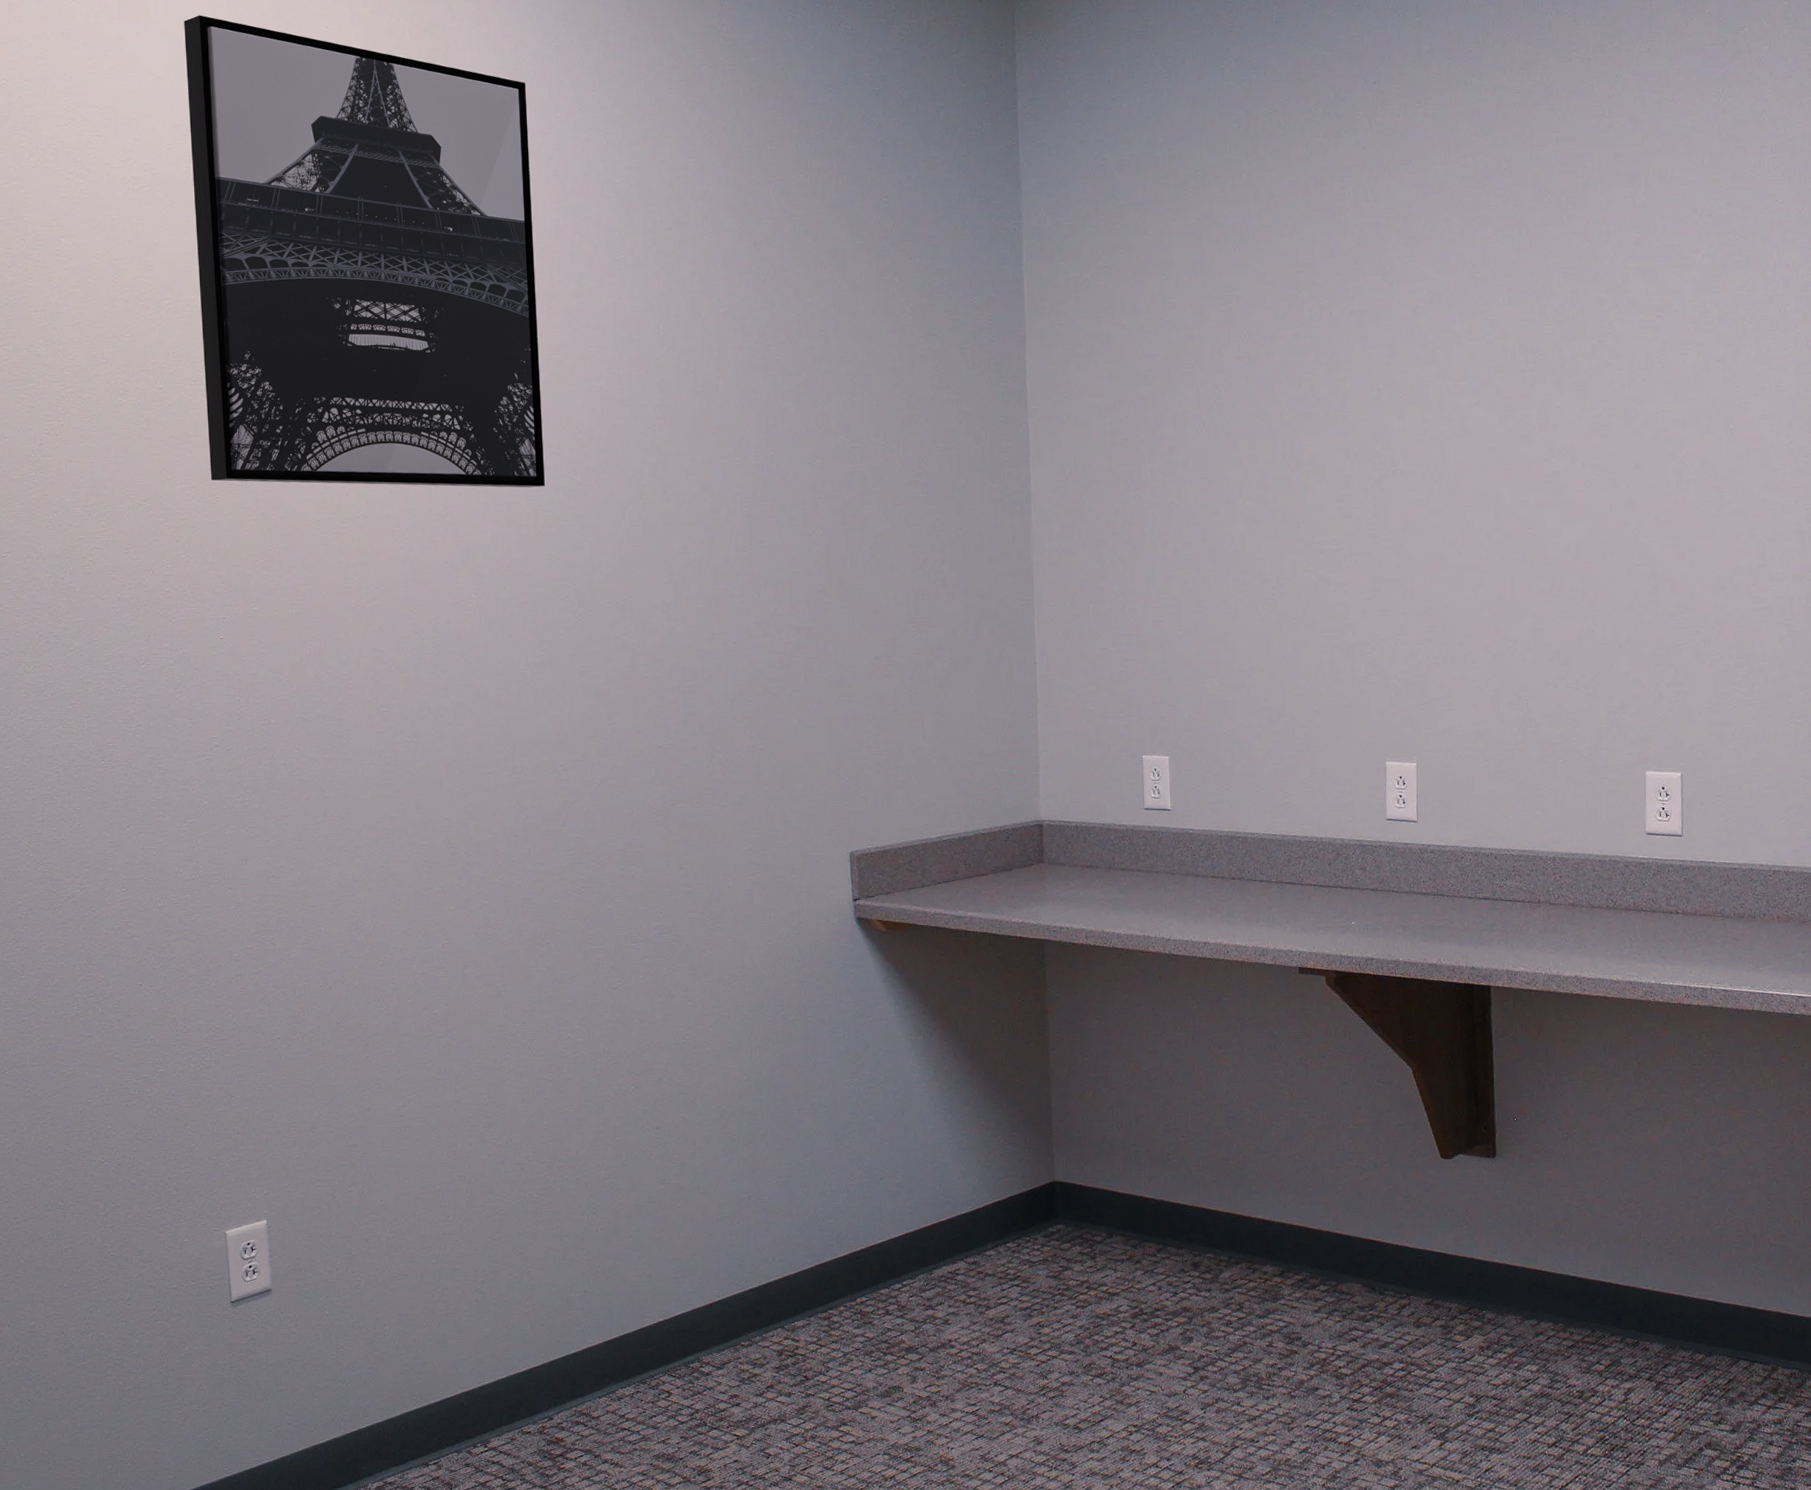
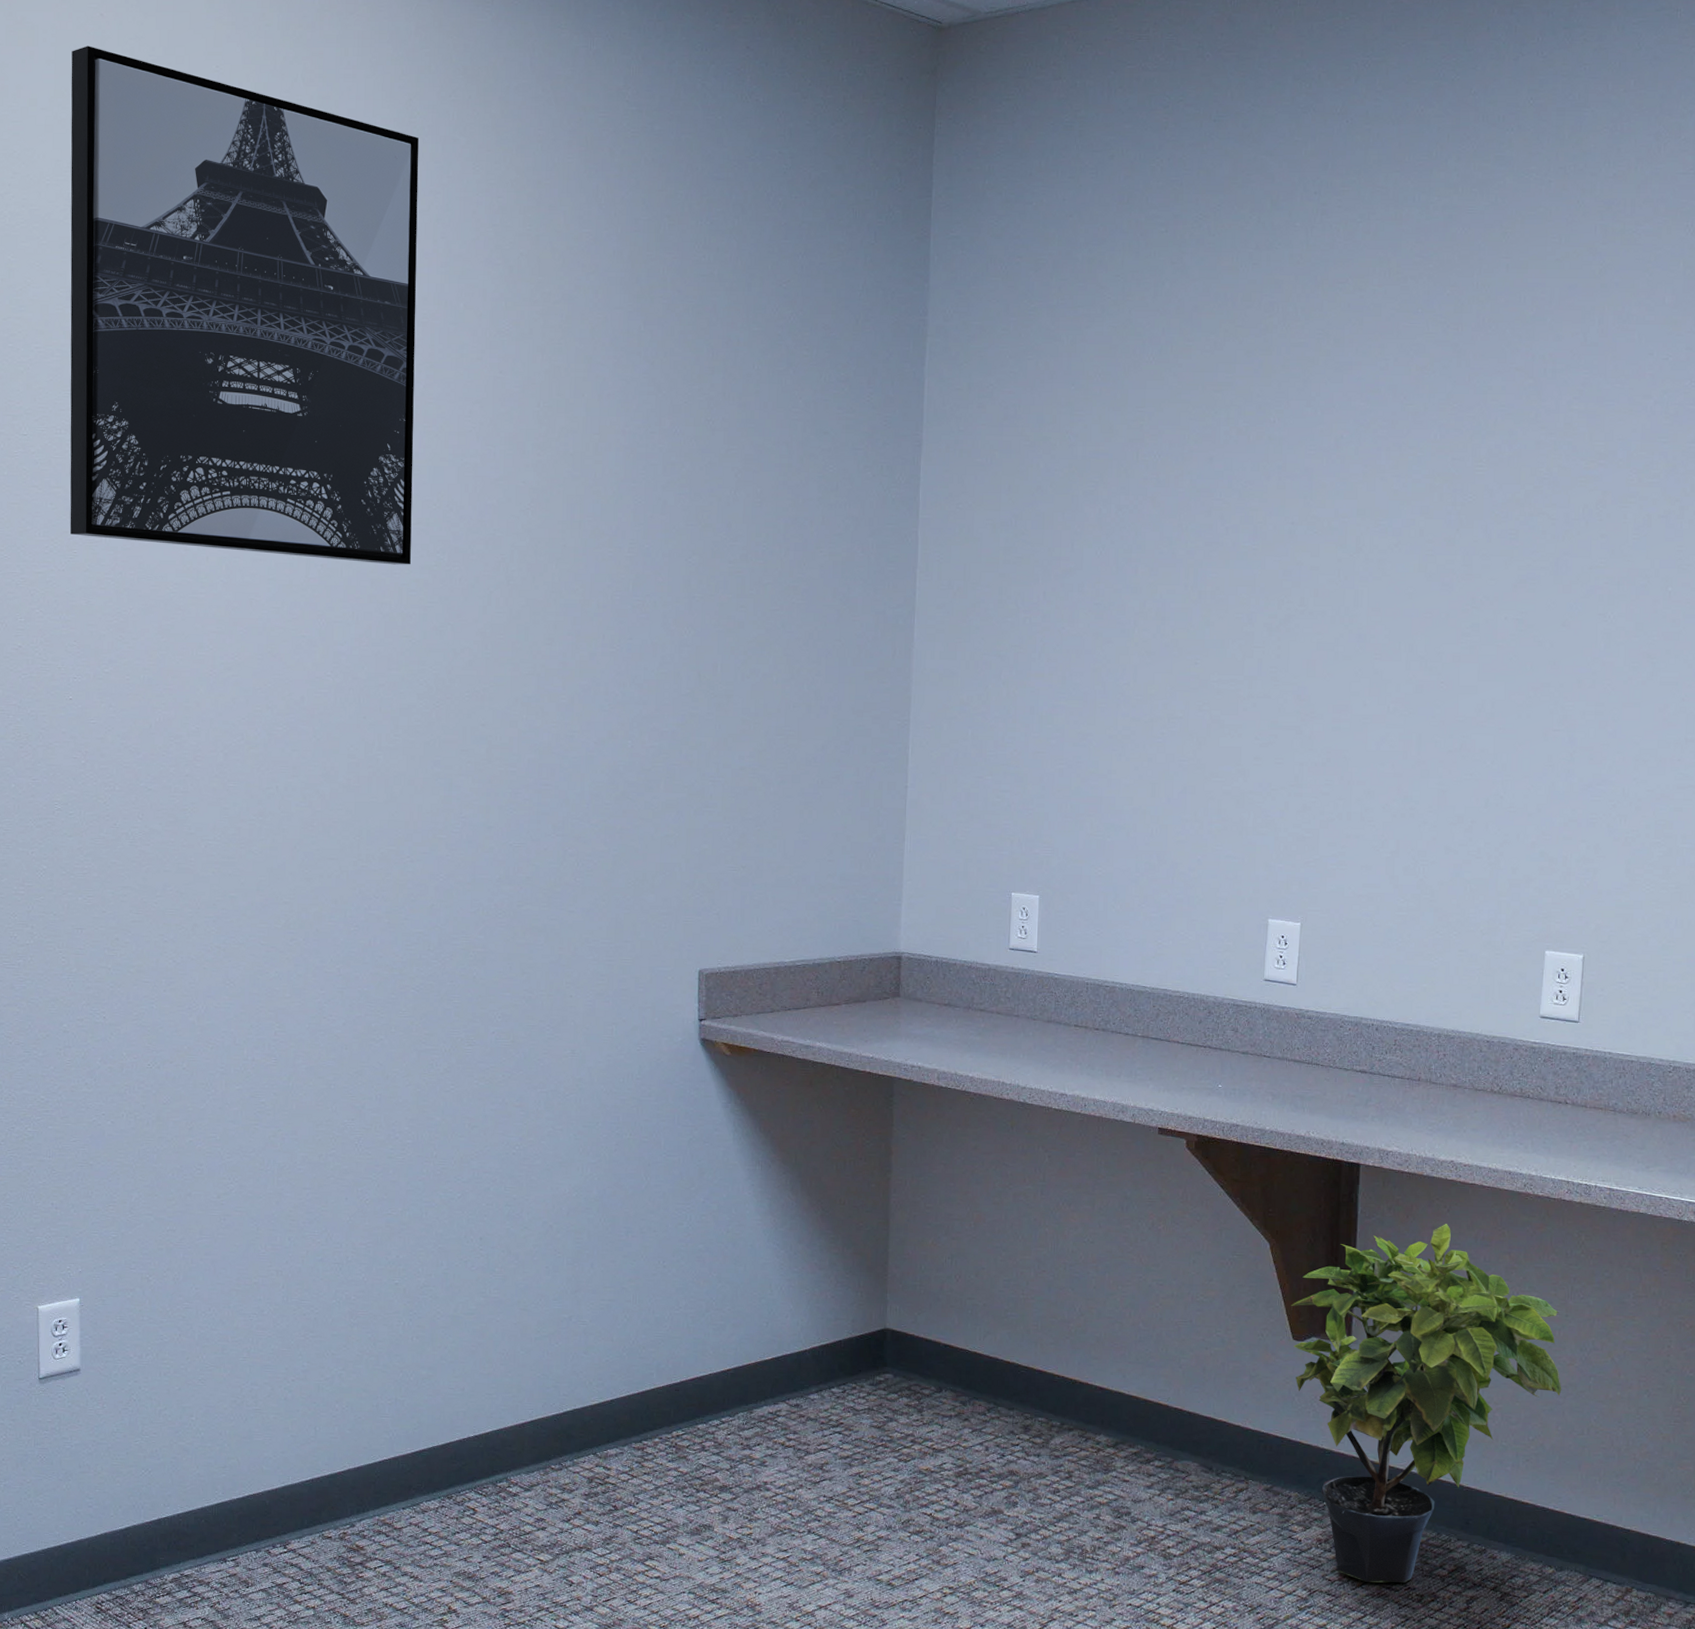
potted plant: none [1436,1036,1696,1384] -> present [1290,1224,1562,1583]

